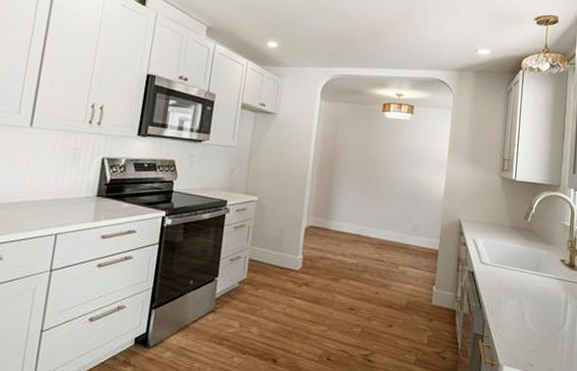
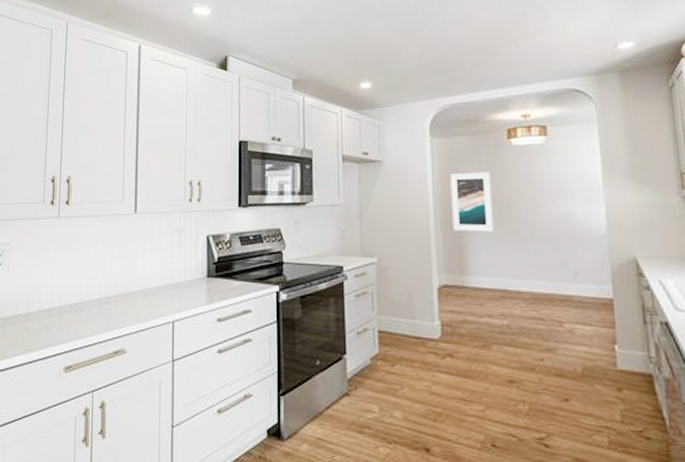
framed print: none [326,134,364,187] -> present [449,171,494,232]

